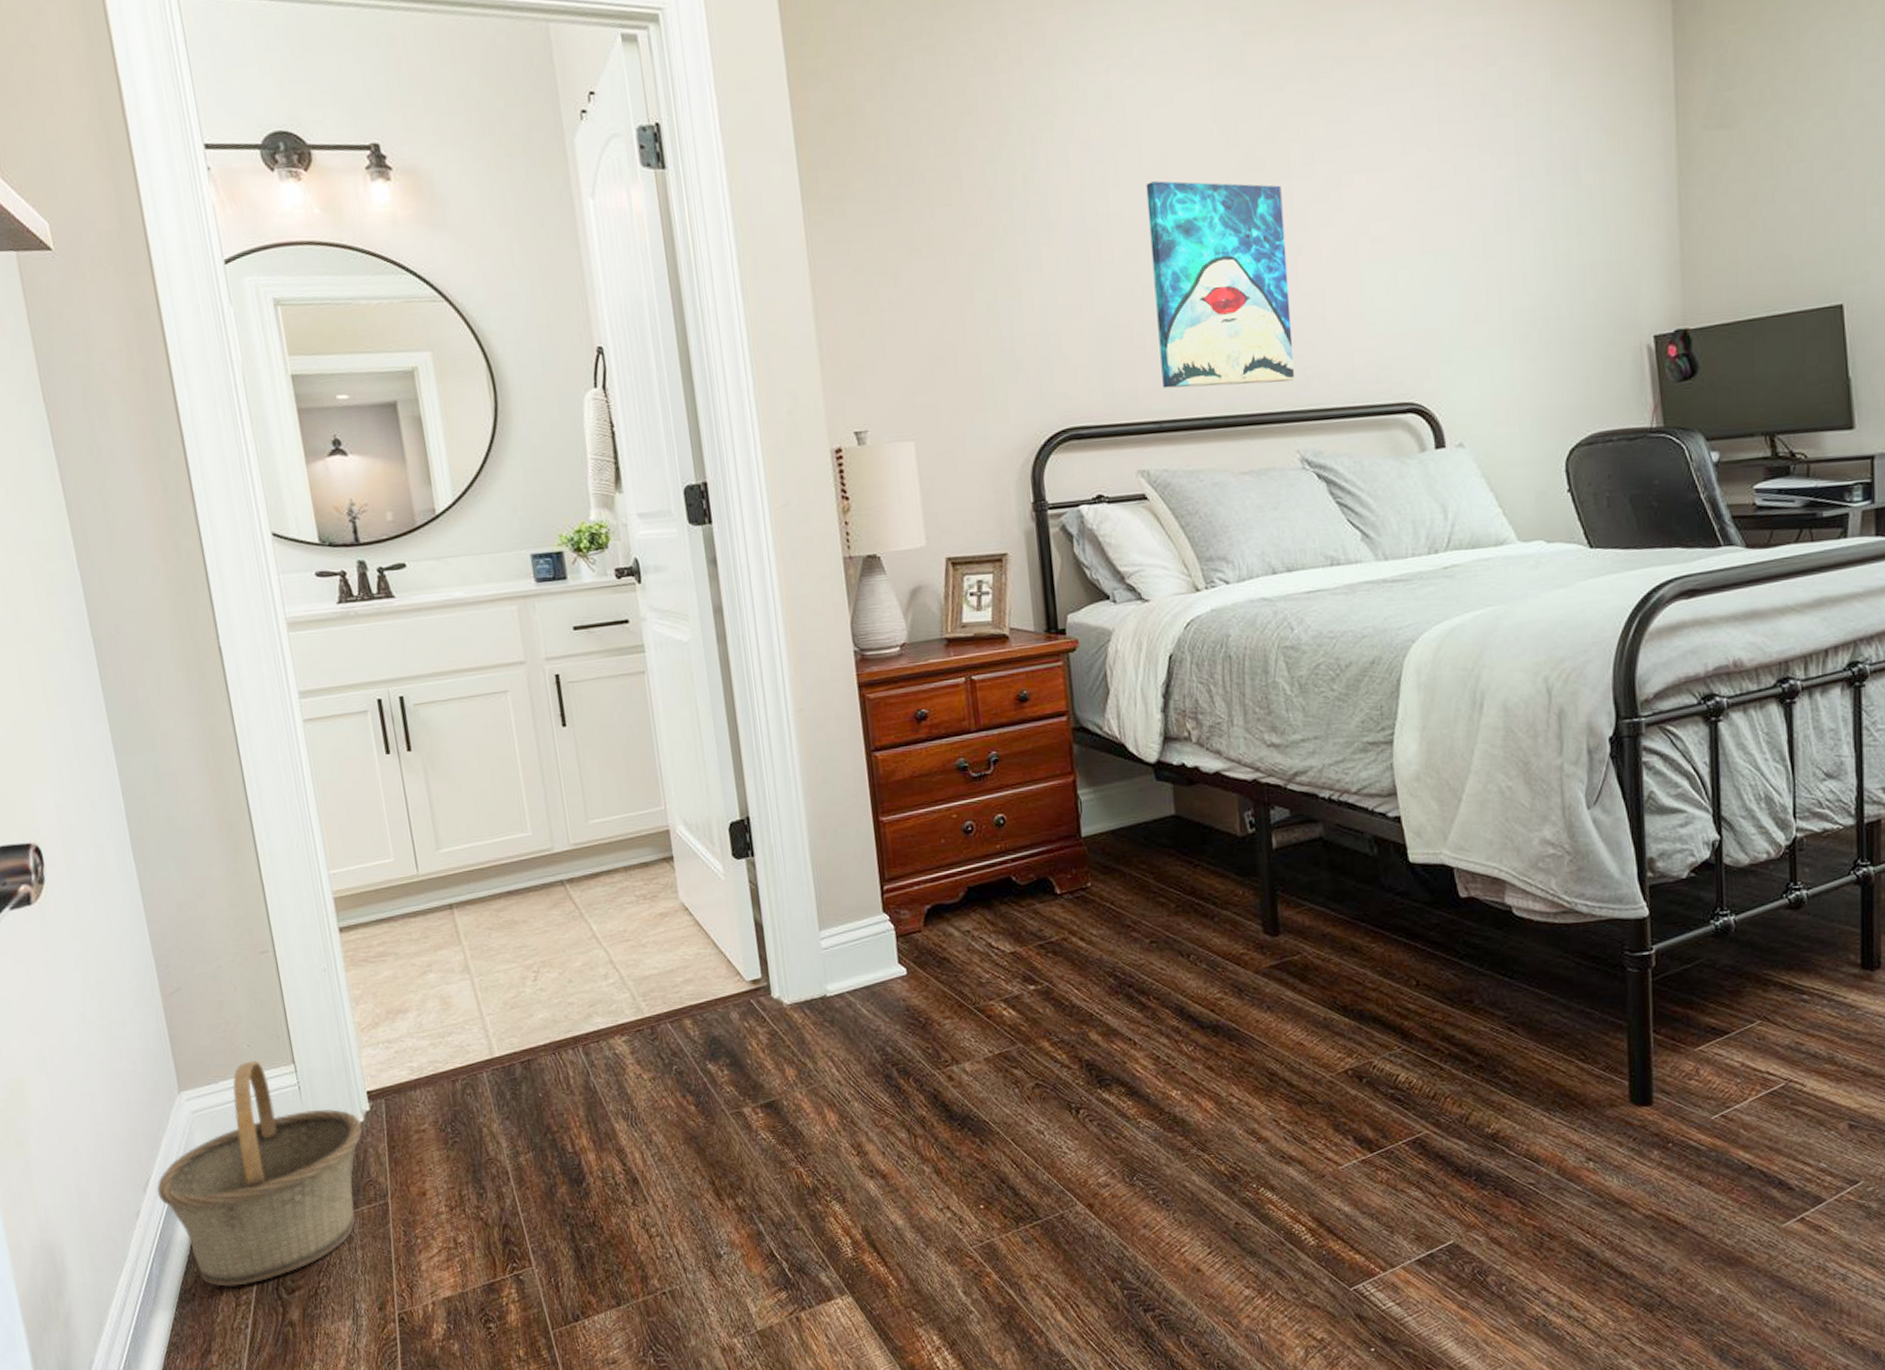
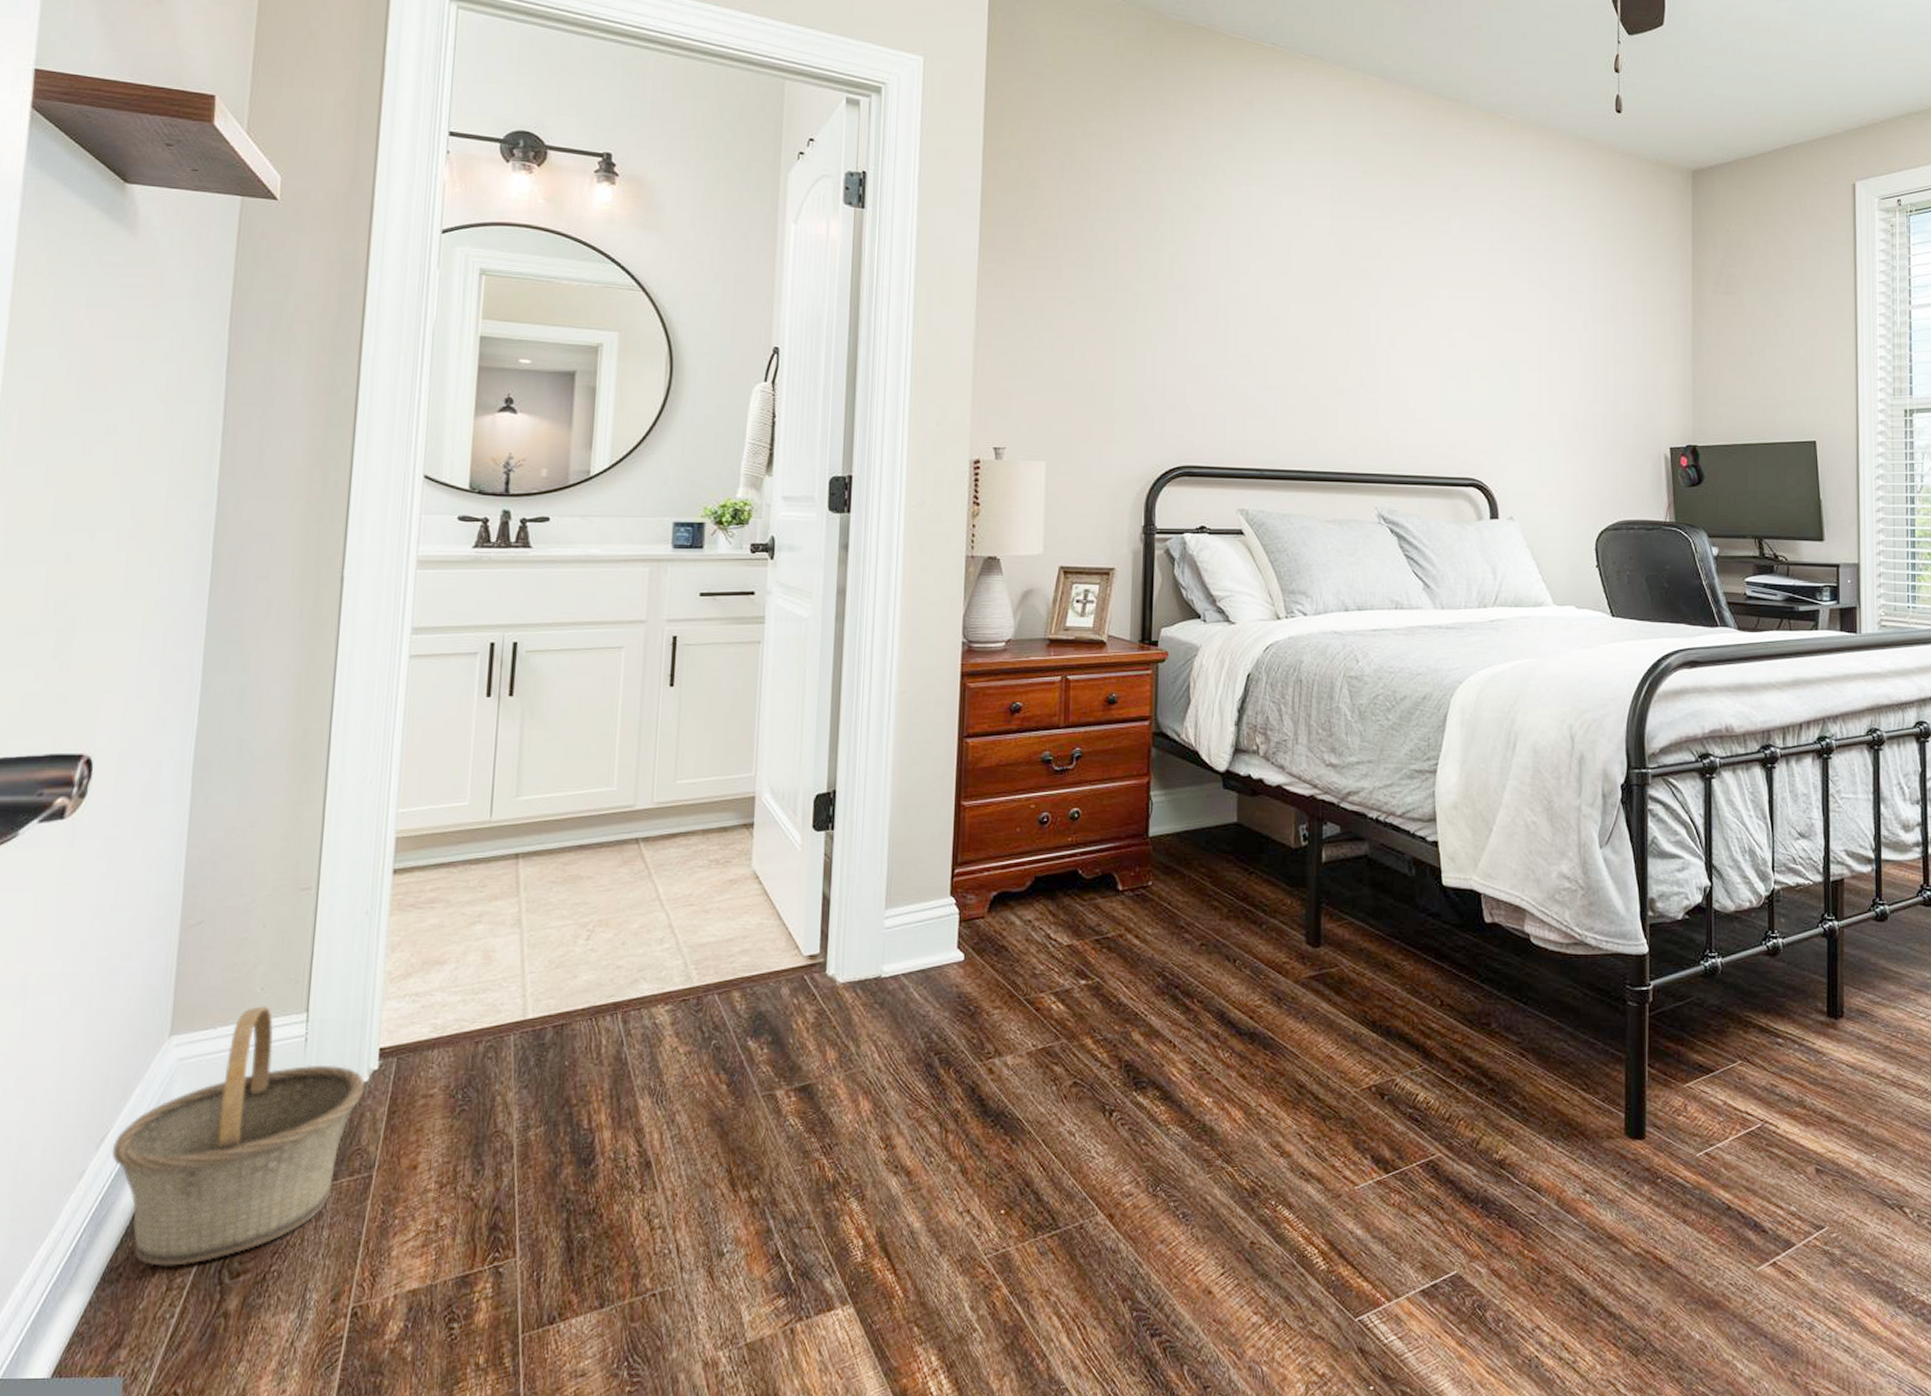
wall art: present [1145,181,1294,389] -> none [1268,274,1381,449]

